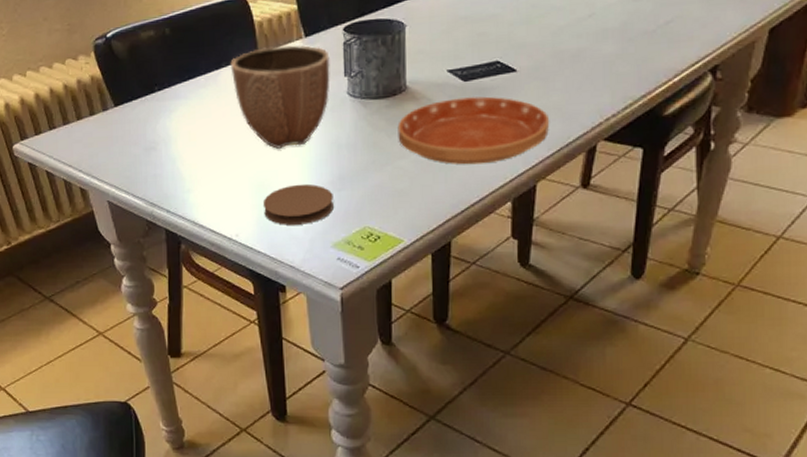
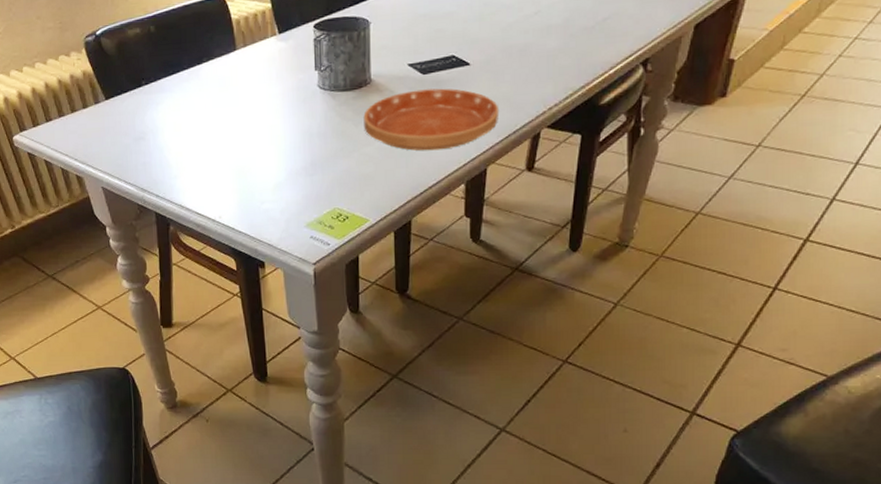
decorative bowl: present [230,45,330,149] -> none [211,41,302,138]
coaster: present [262,183,334,225] -> none [242,169,306,208]

